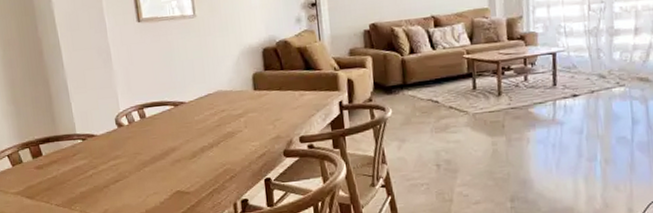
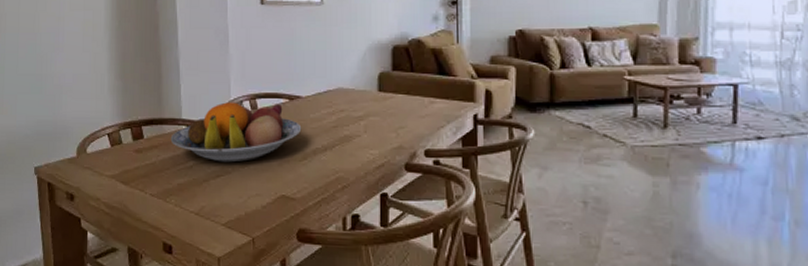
fruit bowl: none [68,110,189,169] -> present [170,99,302,163]

